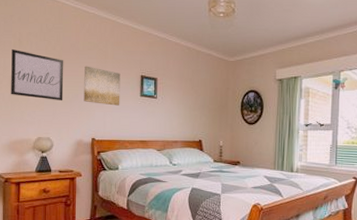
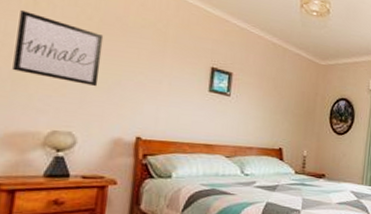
wall art: present [84,66,121,106] -> none [128,46,184,100]

